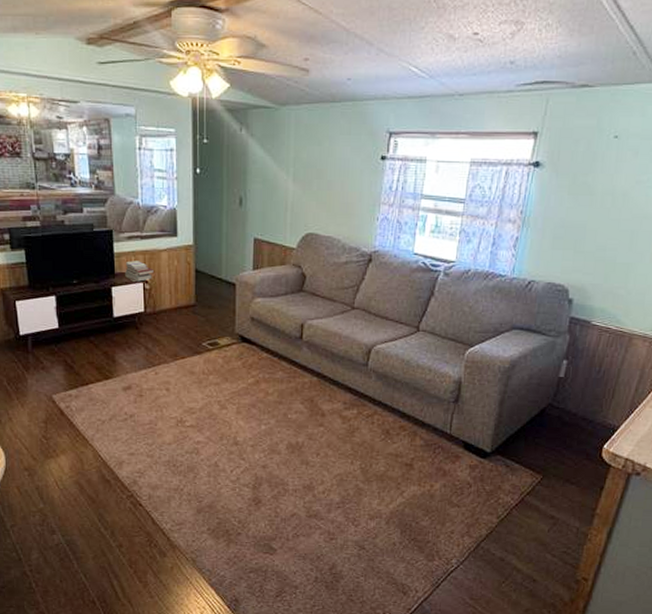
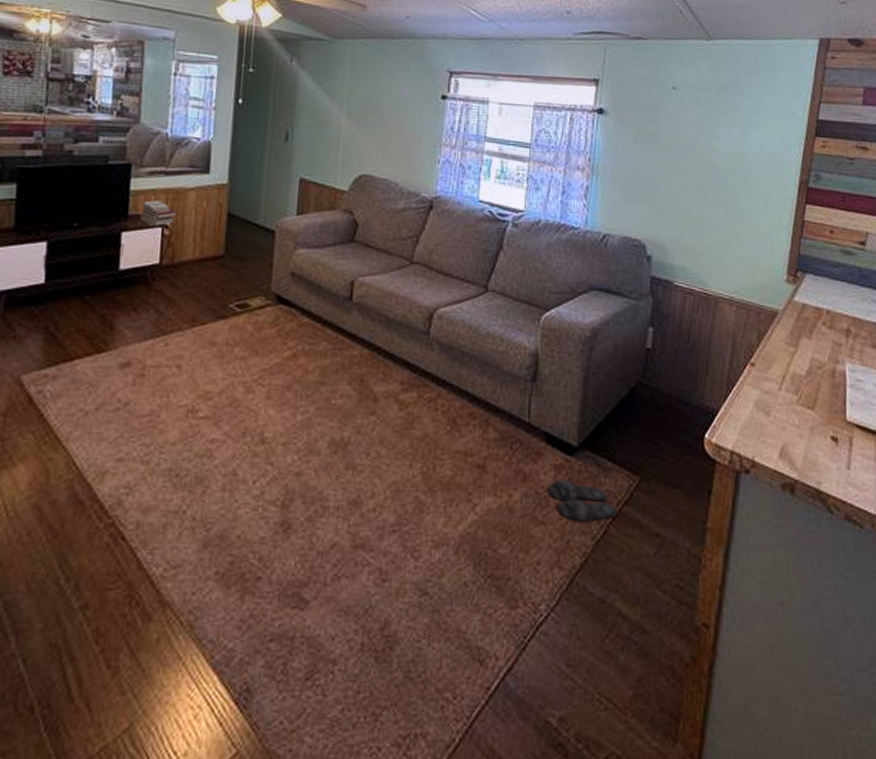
slippers: none [463,475,521,506] -> present [548,479,618,522]

